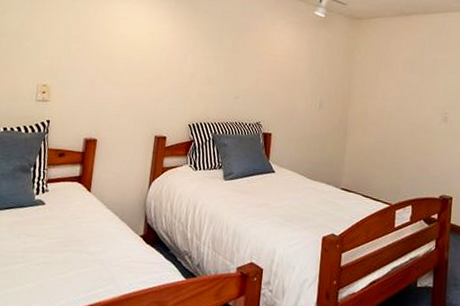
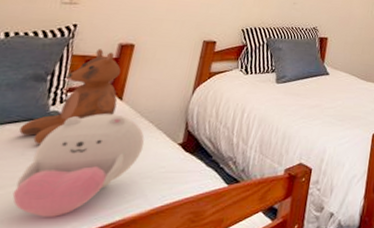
teddy bear: none [14,143,88,229] -> present [19,49,121,144]
plush toy: none [14,204,112,295] -> present [12,114,145,217]

